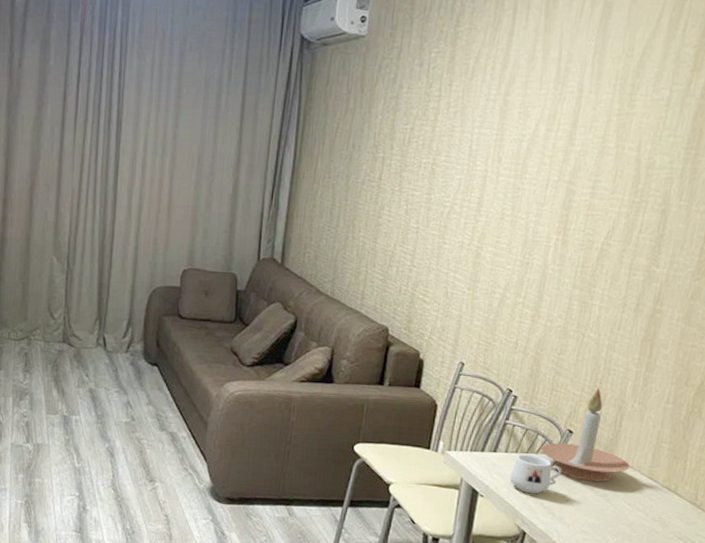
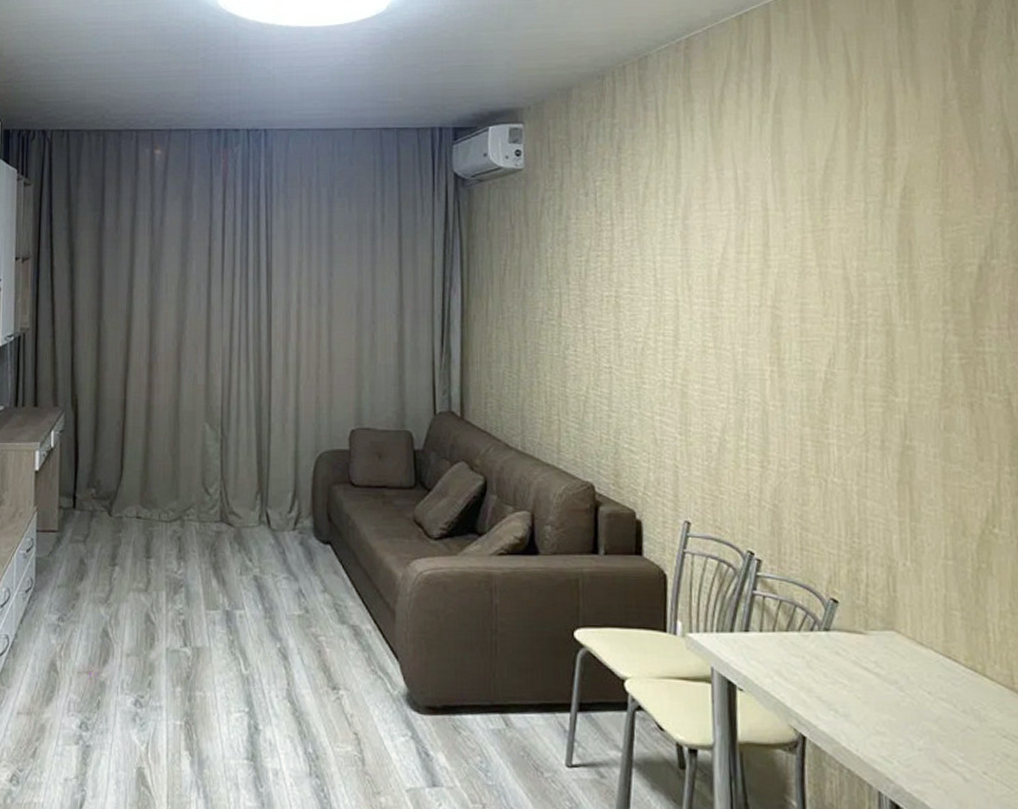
mug: present [510,453,562,494] -> none [771,632,835,685]
candle holder: present [541,387,630,482] -> none [803,544,919,665]

